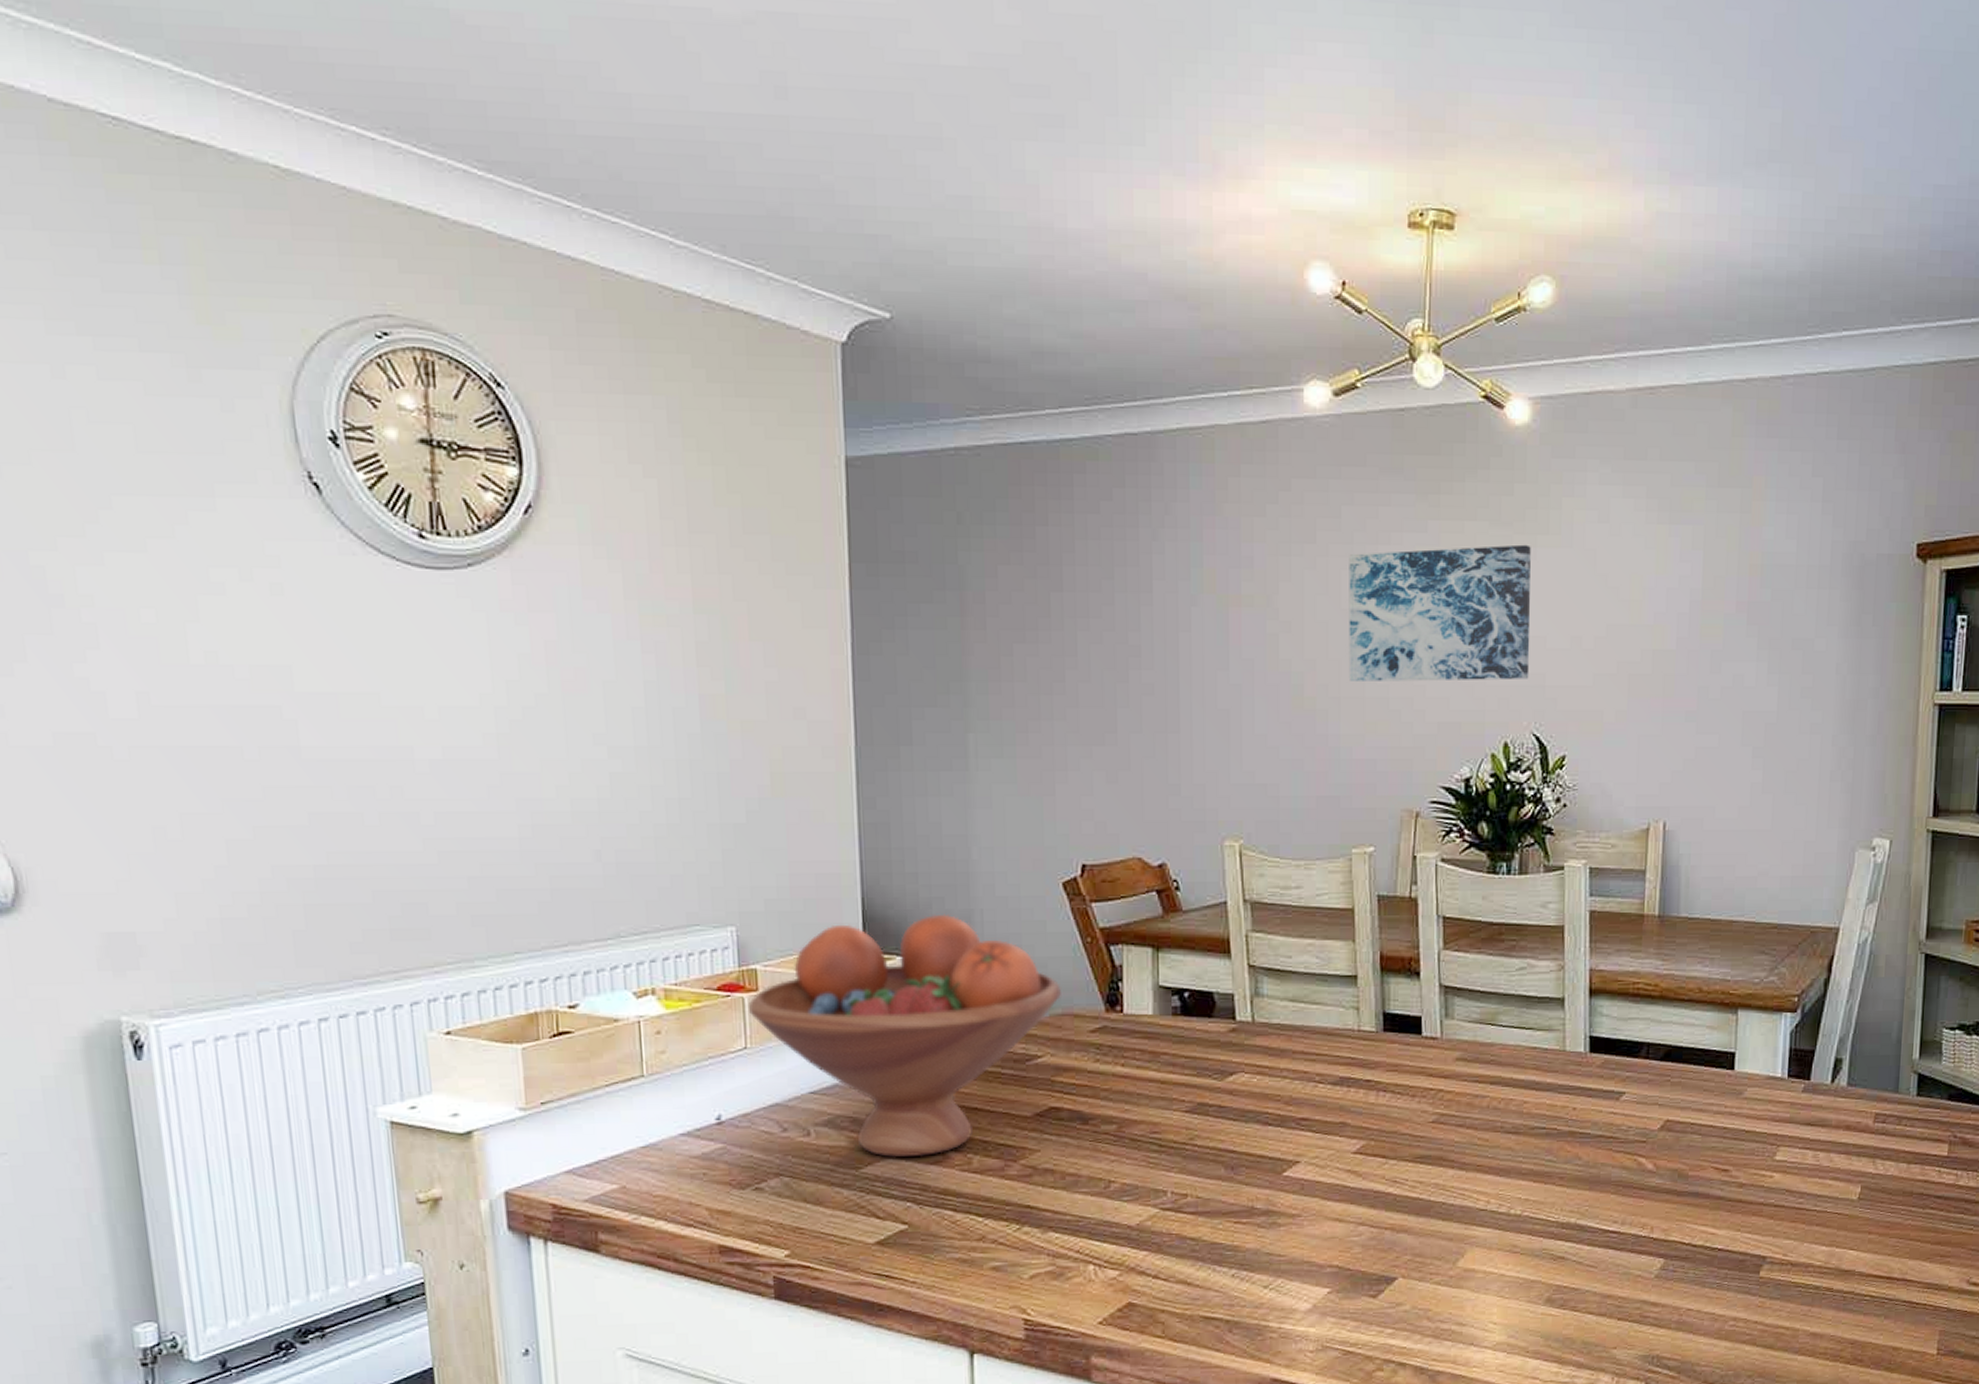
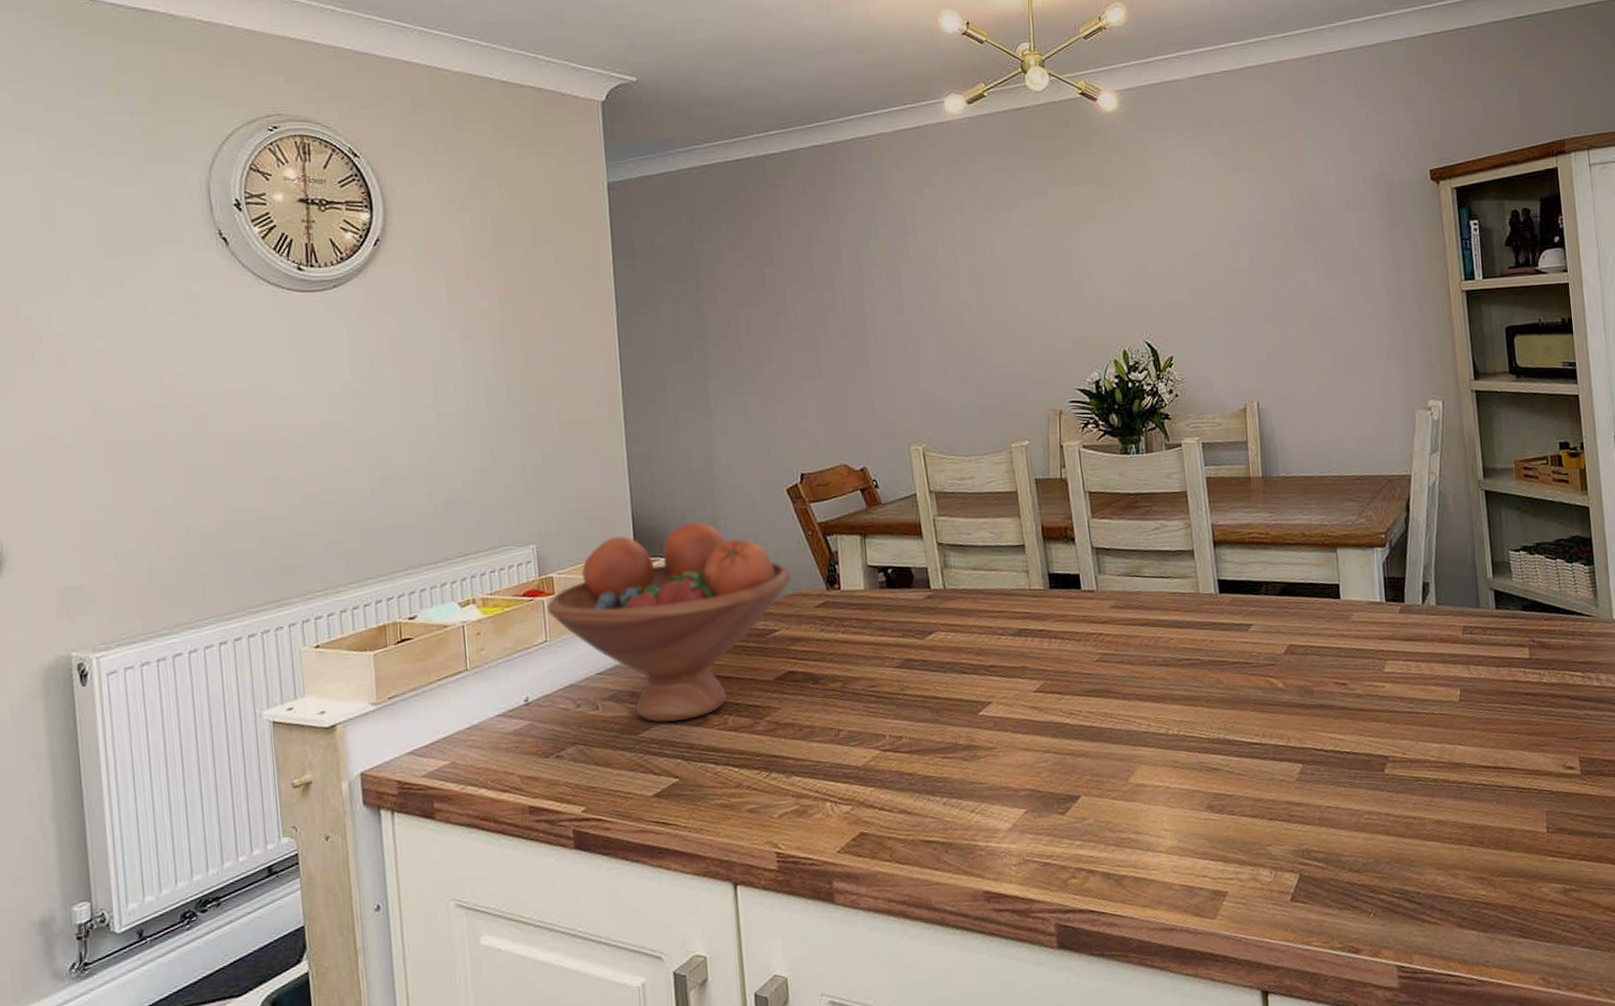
wall art: present [1348,544,1531,682] -> none [989,199,1138,314]

